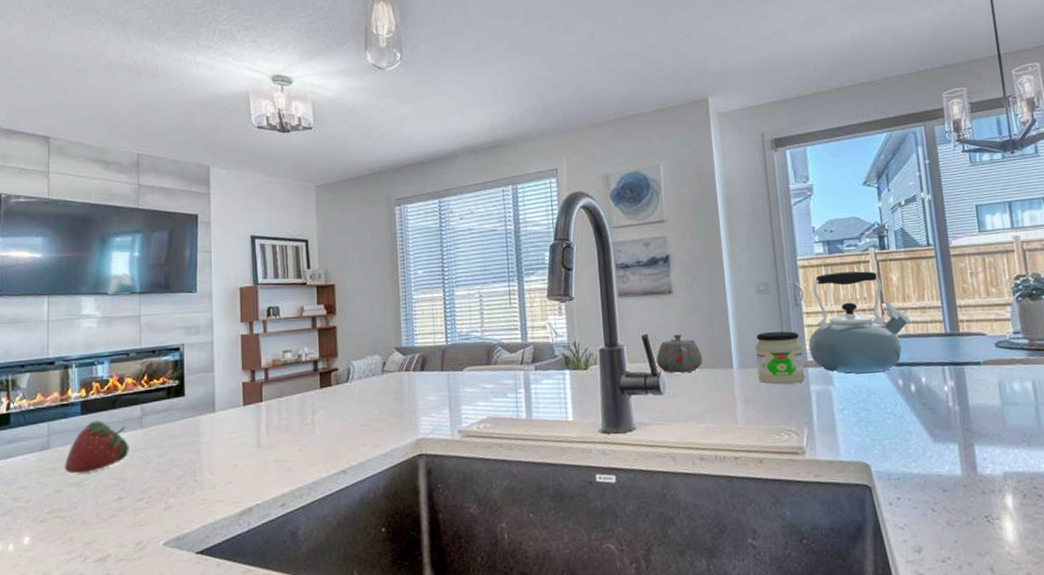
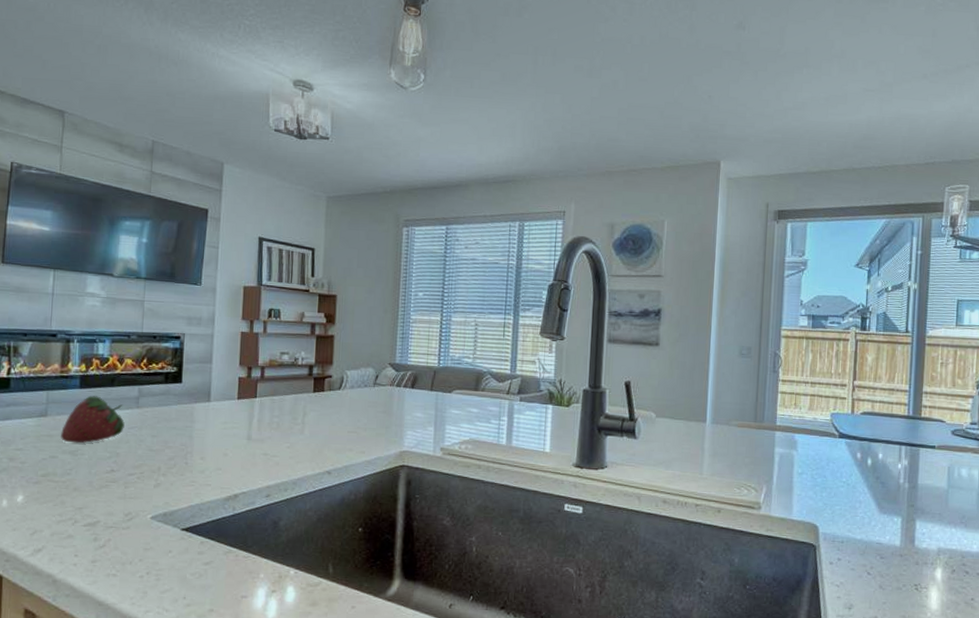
teapot: present [656,334,703,373] -> none [635,385,679,421]
jar: present [755,331,805,385] -> none [728,394,773,445]
kettle: present [808,271,910,374] -> none [779,346,878,444]

